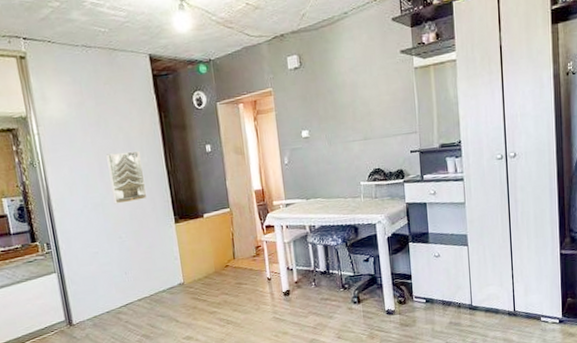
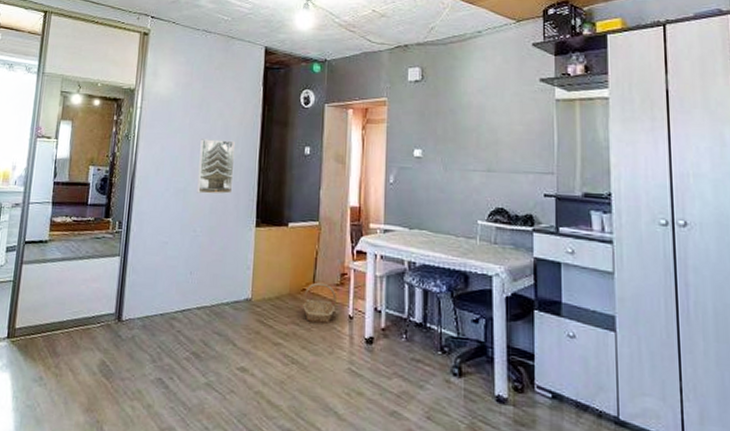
basket: none [227,257,256,290] -> present [303,282,336,324]

